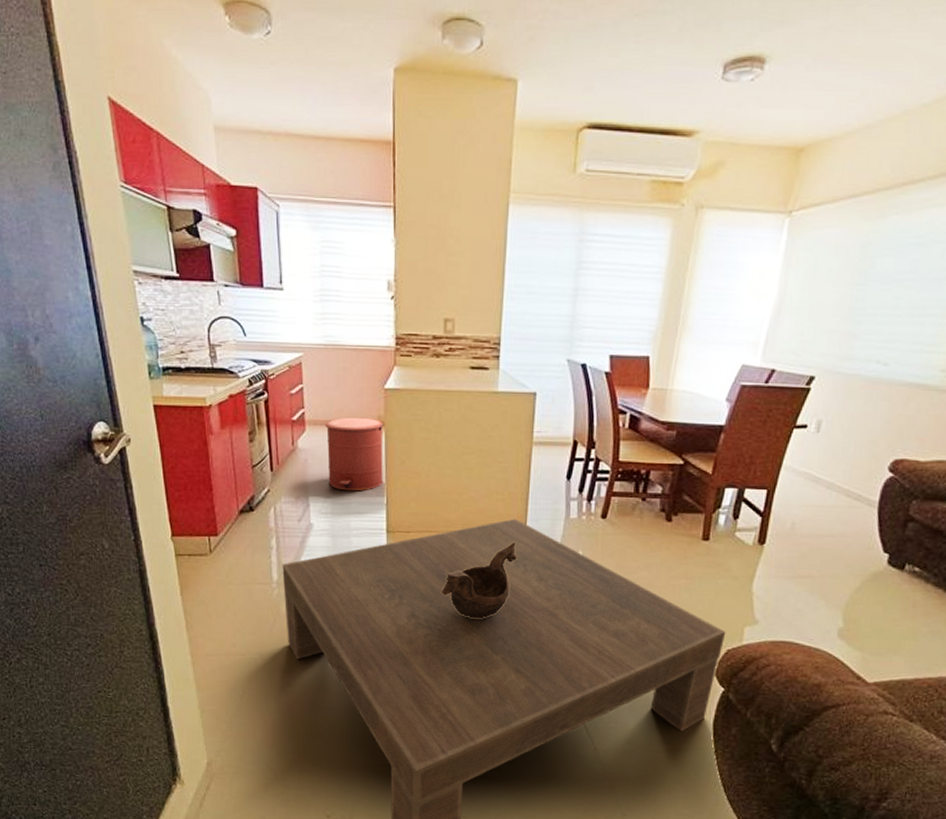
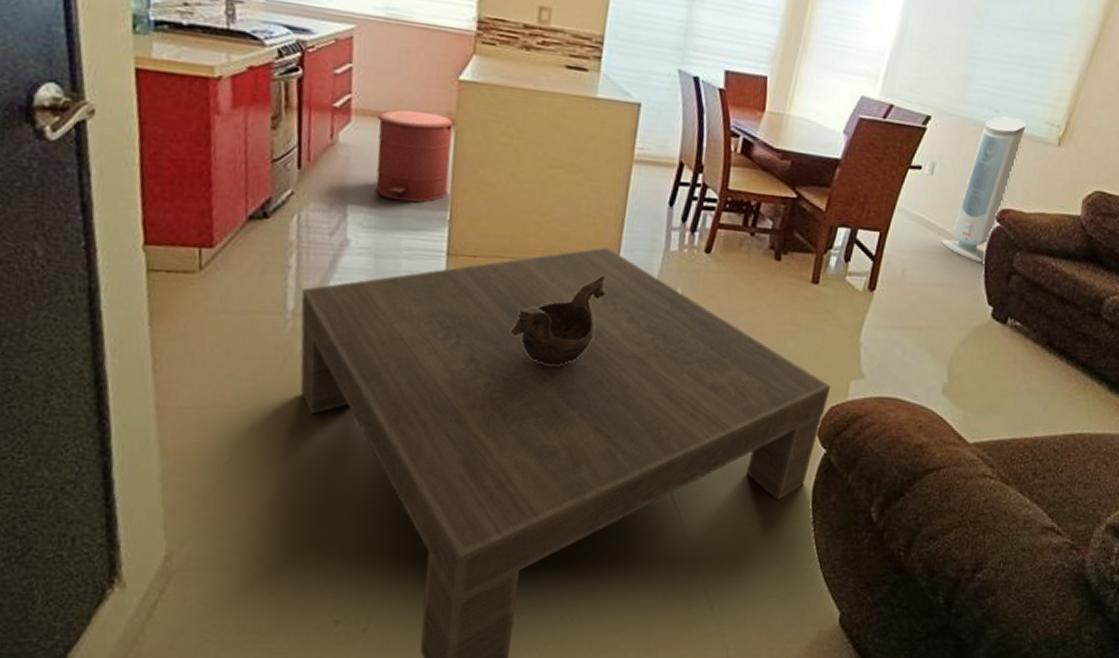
air purifier: none [830,369,919,514] -> present [941,116,1026,264]

